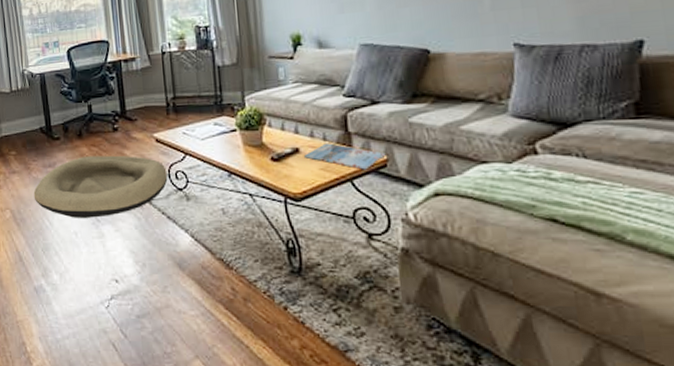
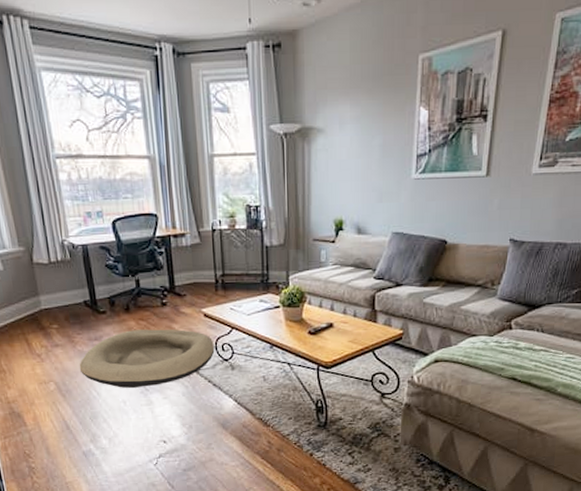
magazine: present [304,143,386,170] -> none [337,319,402,342]

